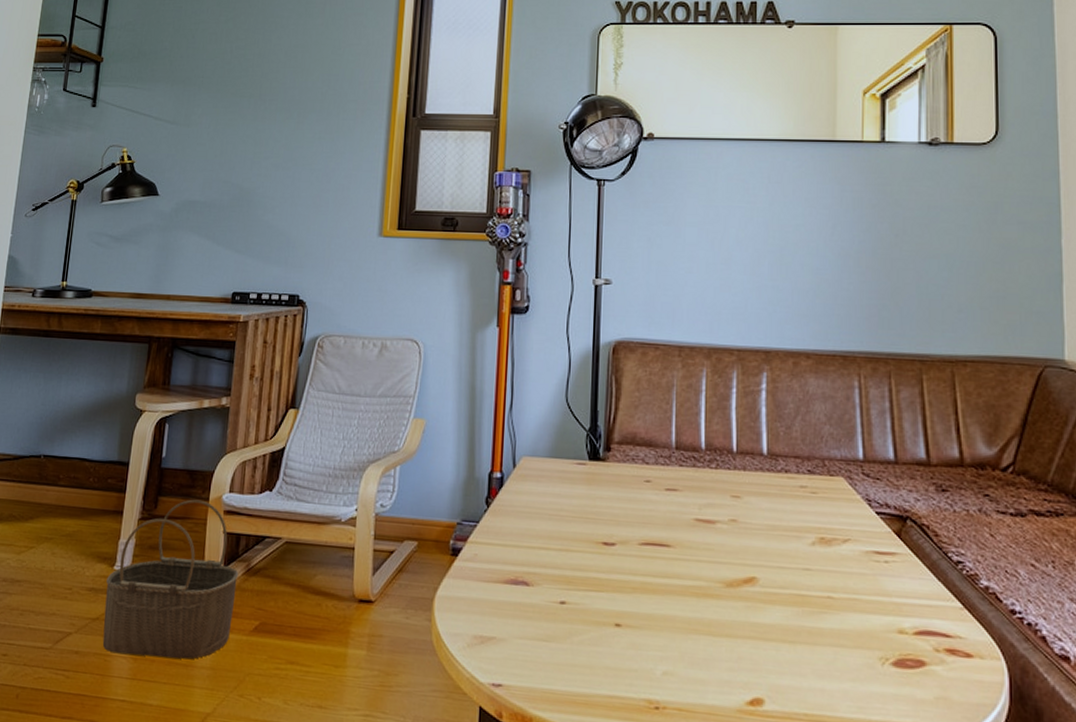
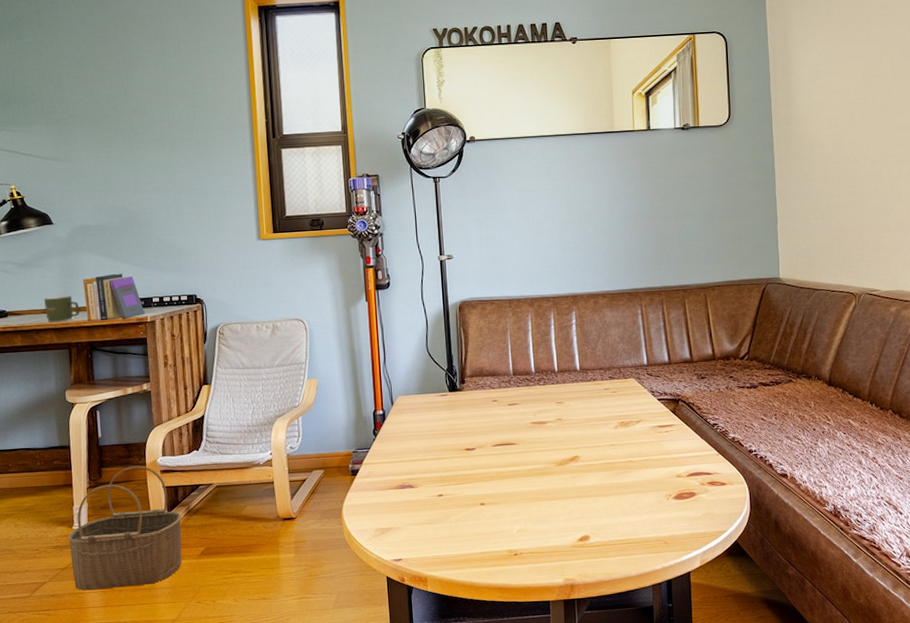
mug: none [132,279,169,311] -> present [44,295,79,323]
books: none [175,259,239,316] -> present [82,273,145,322]

